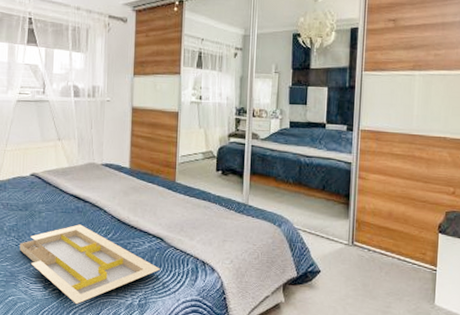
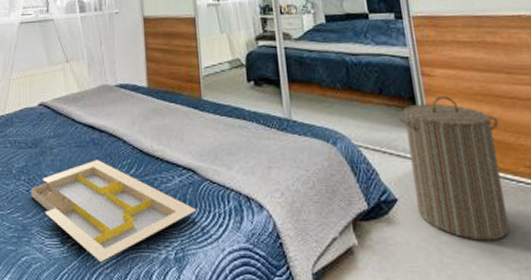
laundry hamper: none [332,195,409,305] -> present [397,95,510,241]

